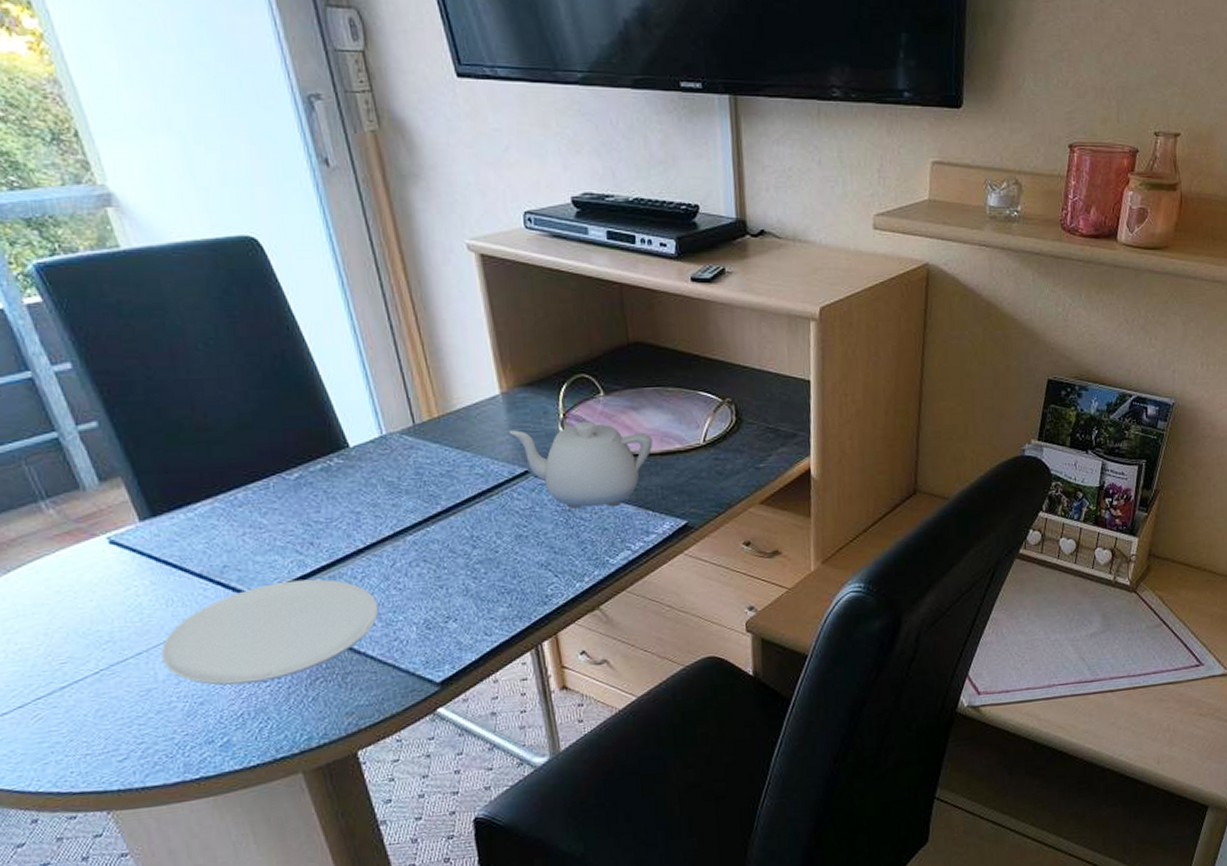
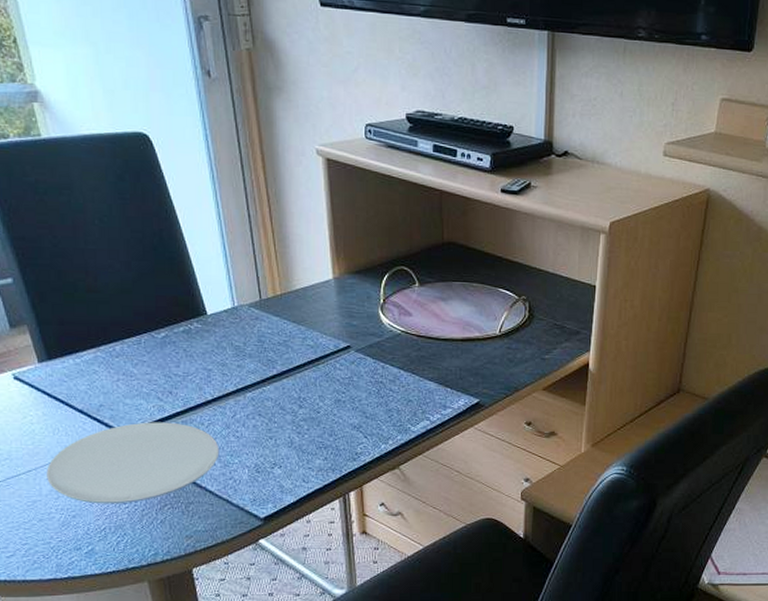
teapot: present [508,421,653,509] -> none [337,307,456,382]

